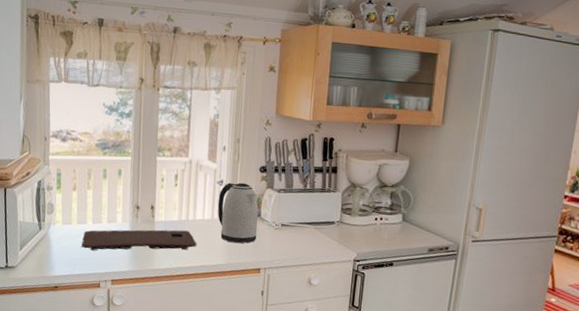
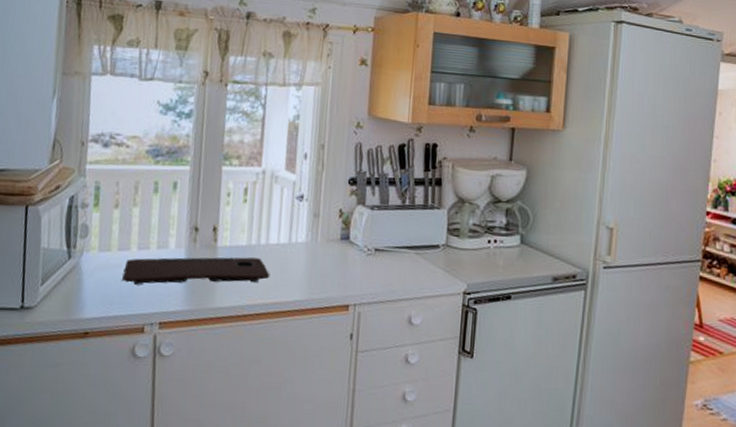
kettle: present [217,182,259,243] -> none [296,197,347,273]

